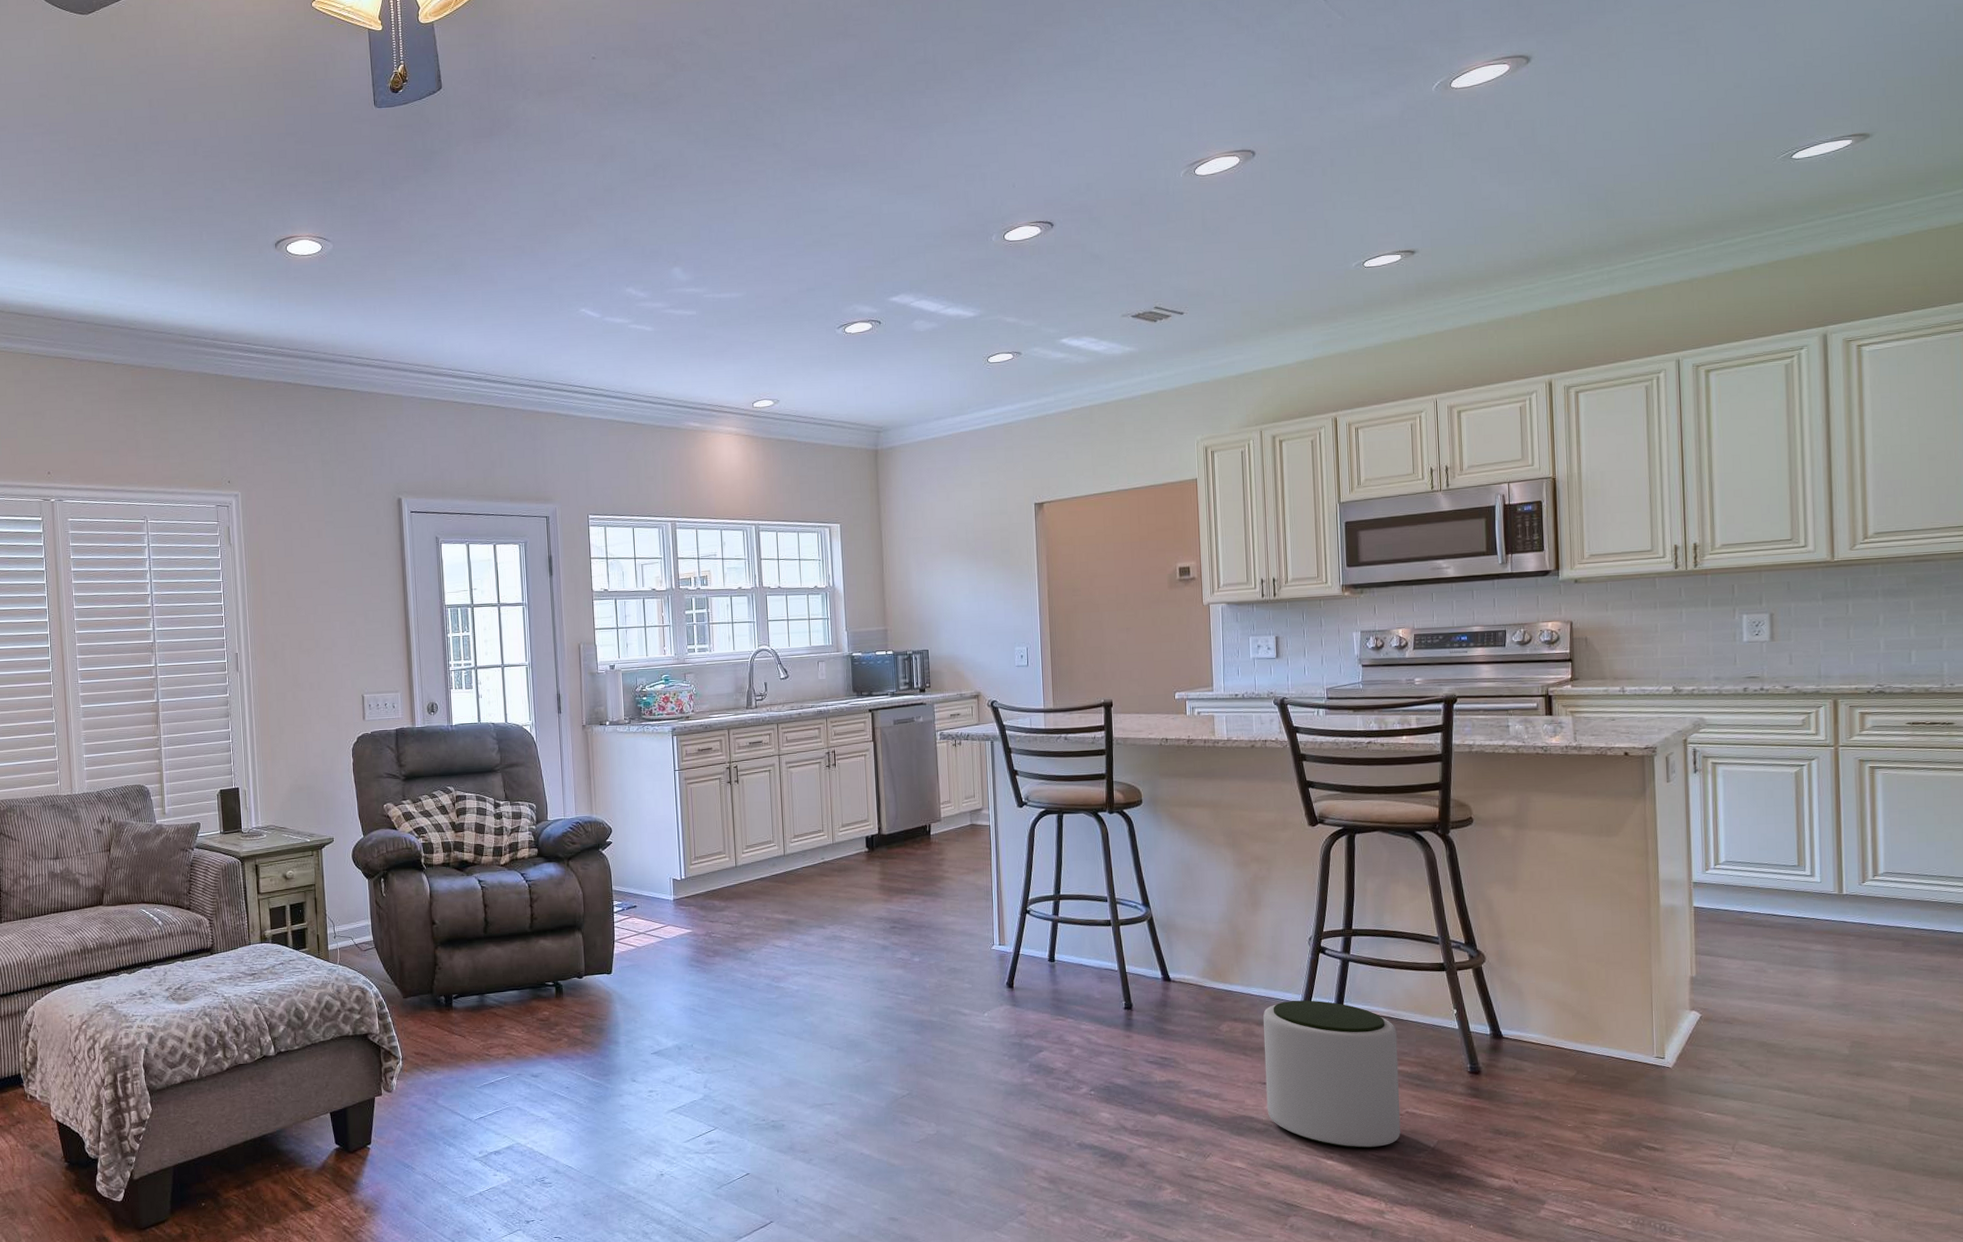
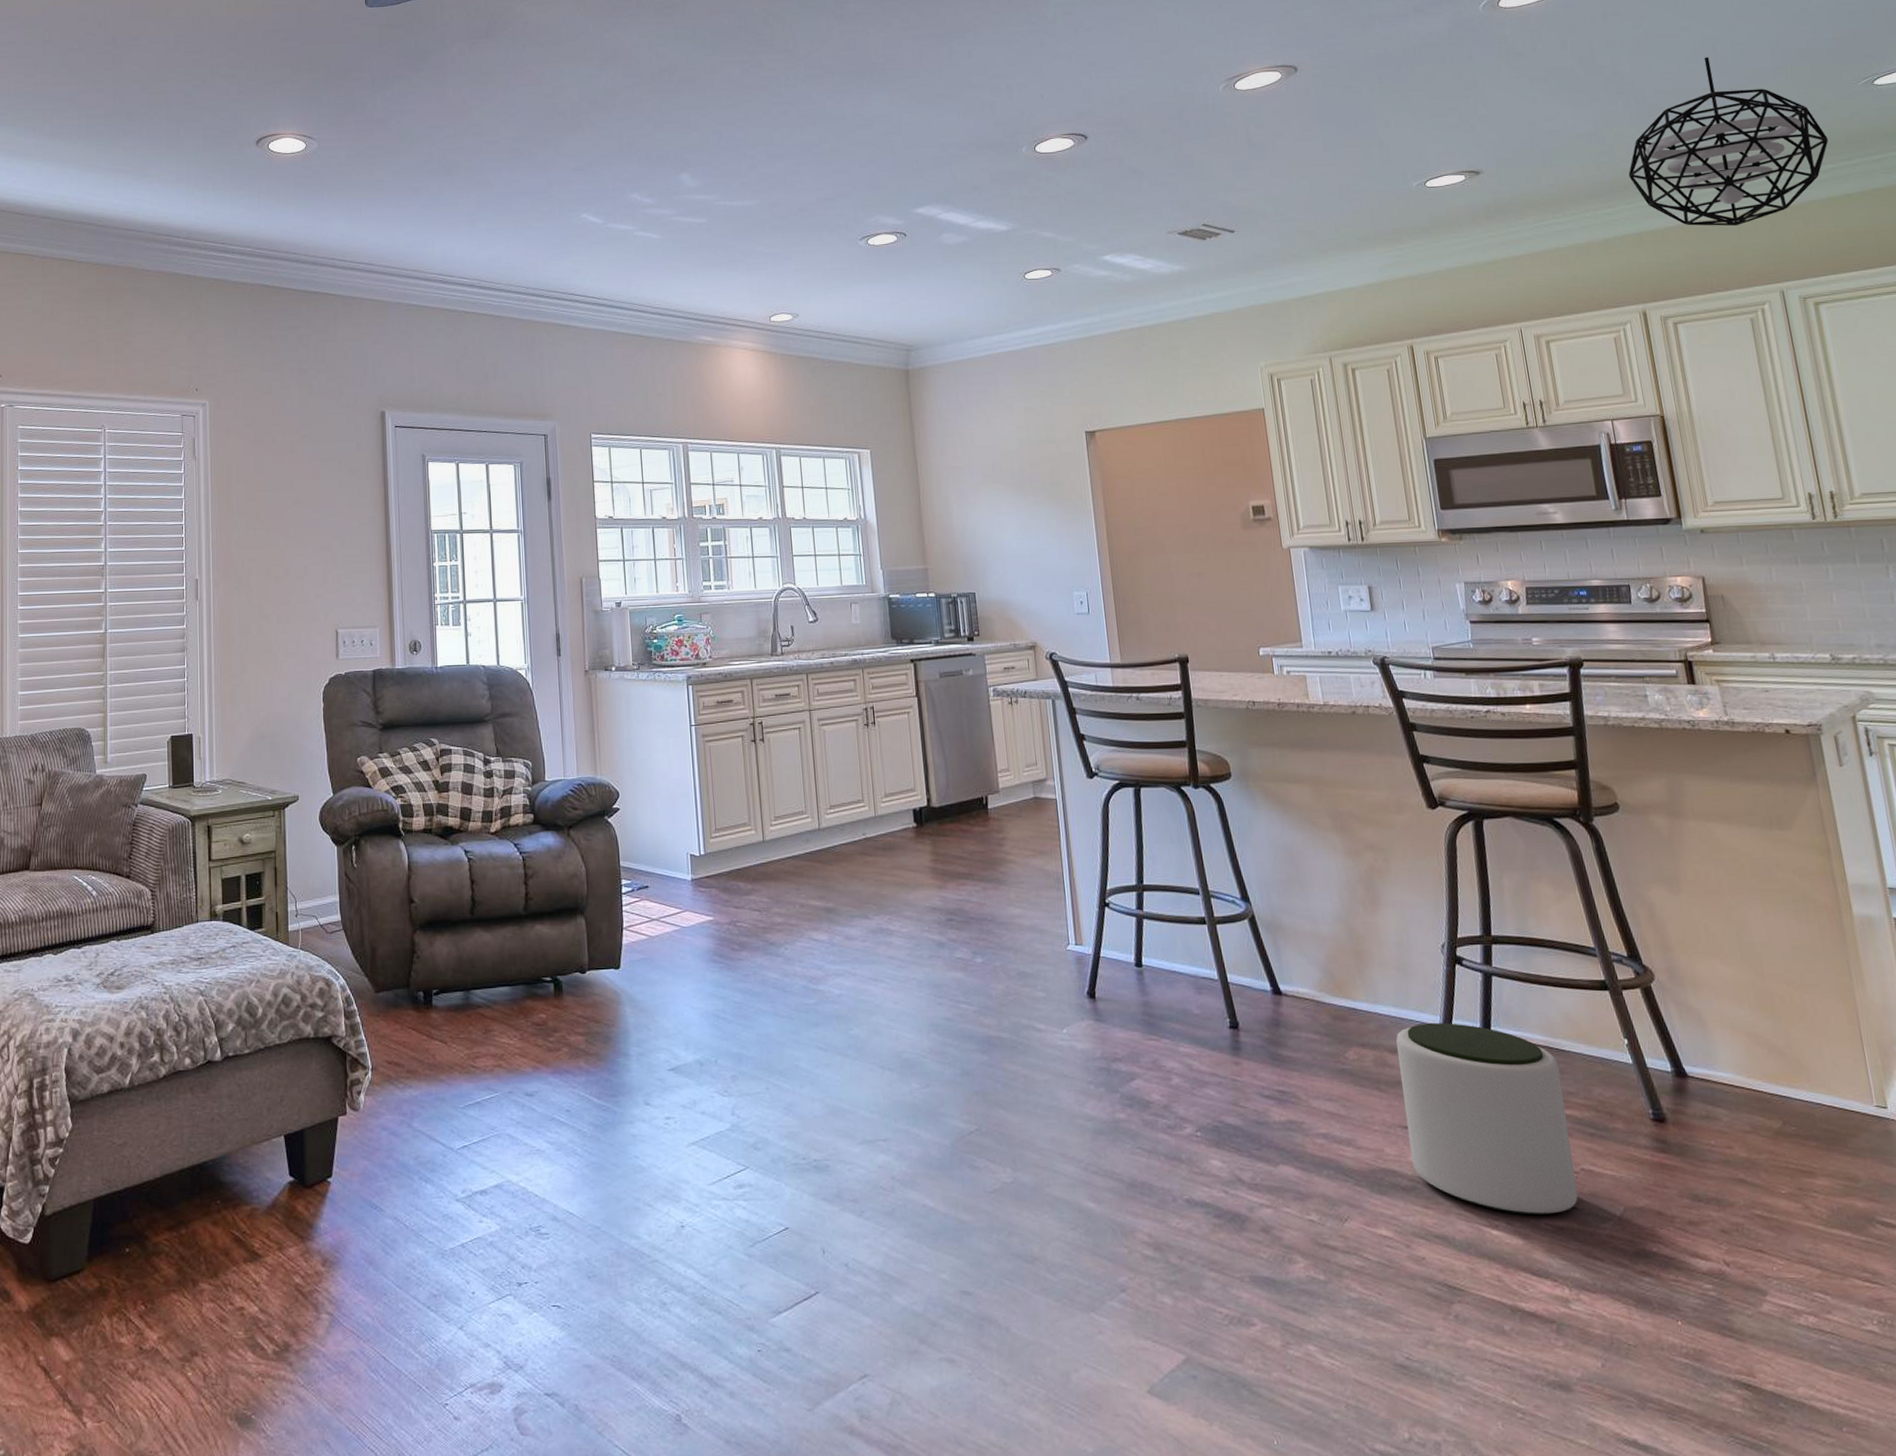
pendant light: none [1552,134,1741,300] -> present [1628,57,1829,227]

